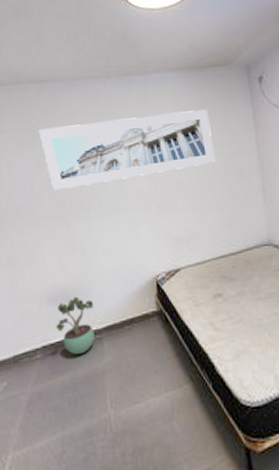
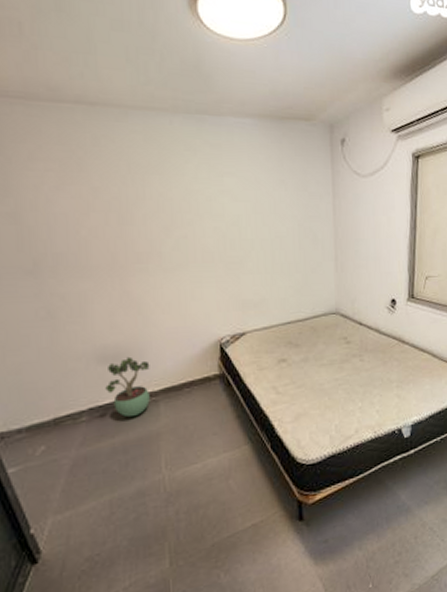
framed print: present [38,109,216,191] -> none [86,162,290,239]

